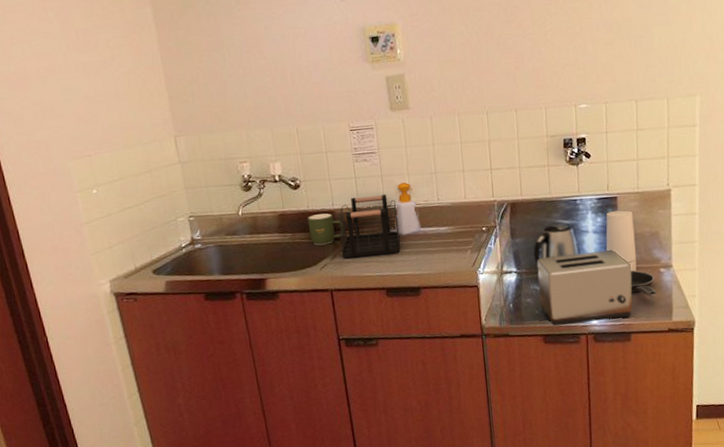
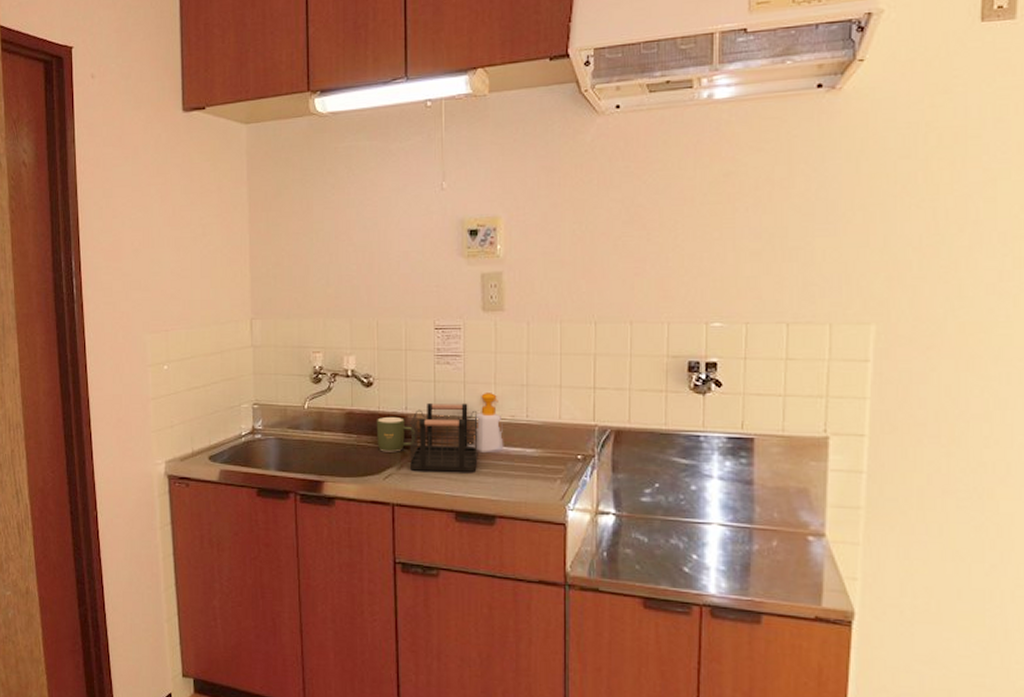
kettle: present [533,223,578,268] -> none [638,462,697,513]
toaster: present [537,249,633,327] -> none [642,501,768,593]
canister: present [605,210,637,272] -> none [735,454,775,535]
frying pan: present [630,270,657,298] -> none [765,533,802,573]

